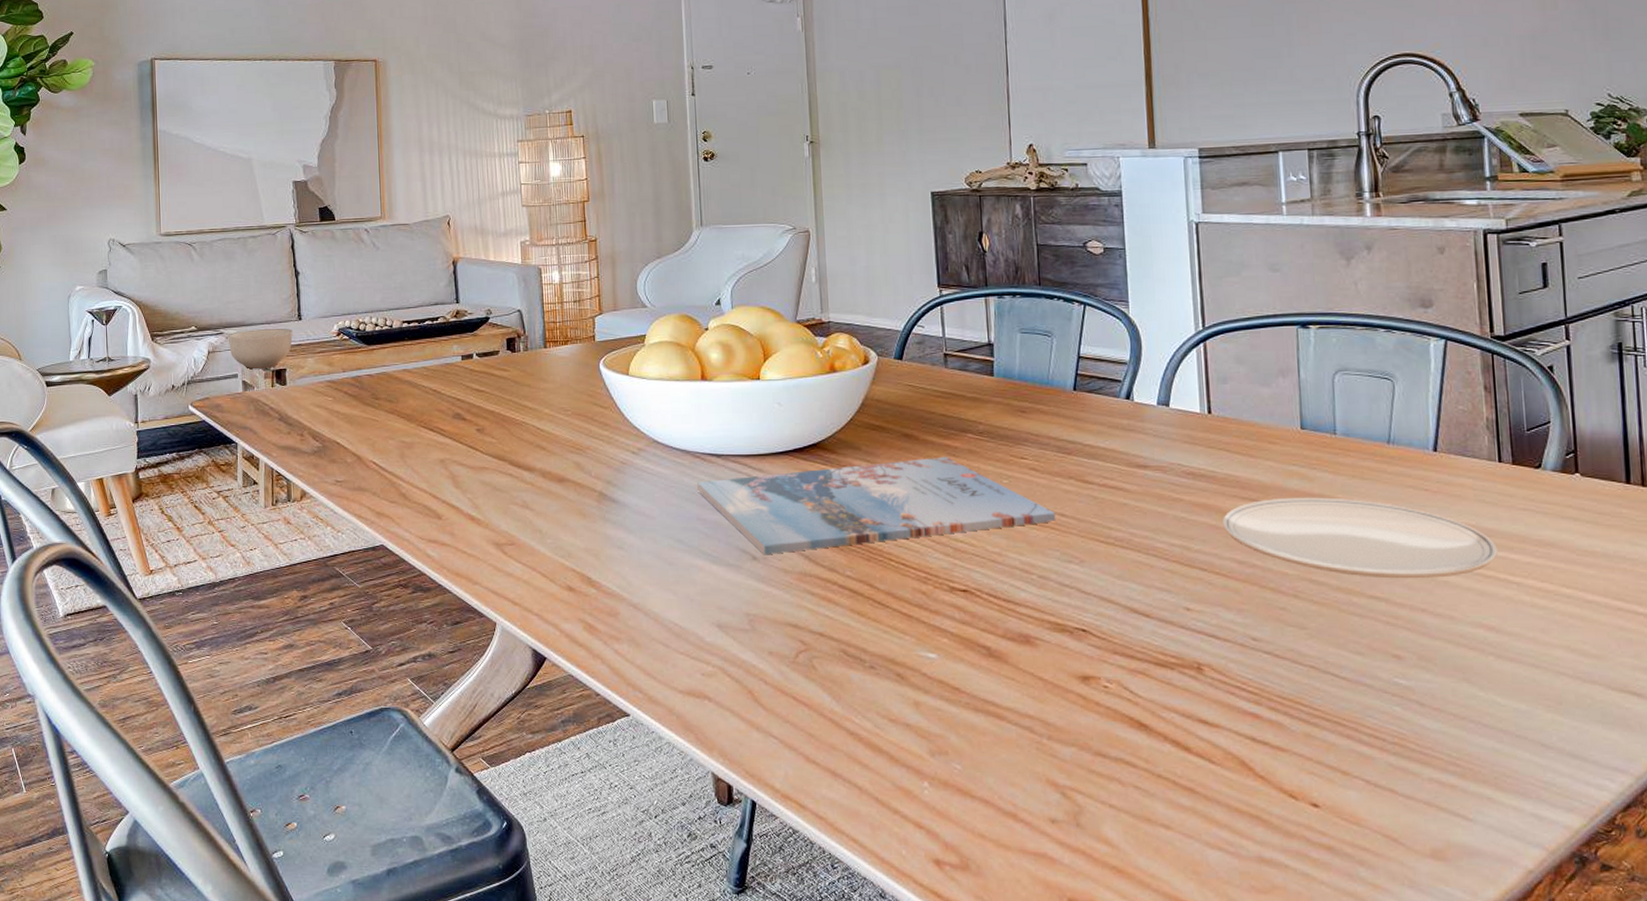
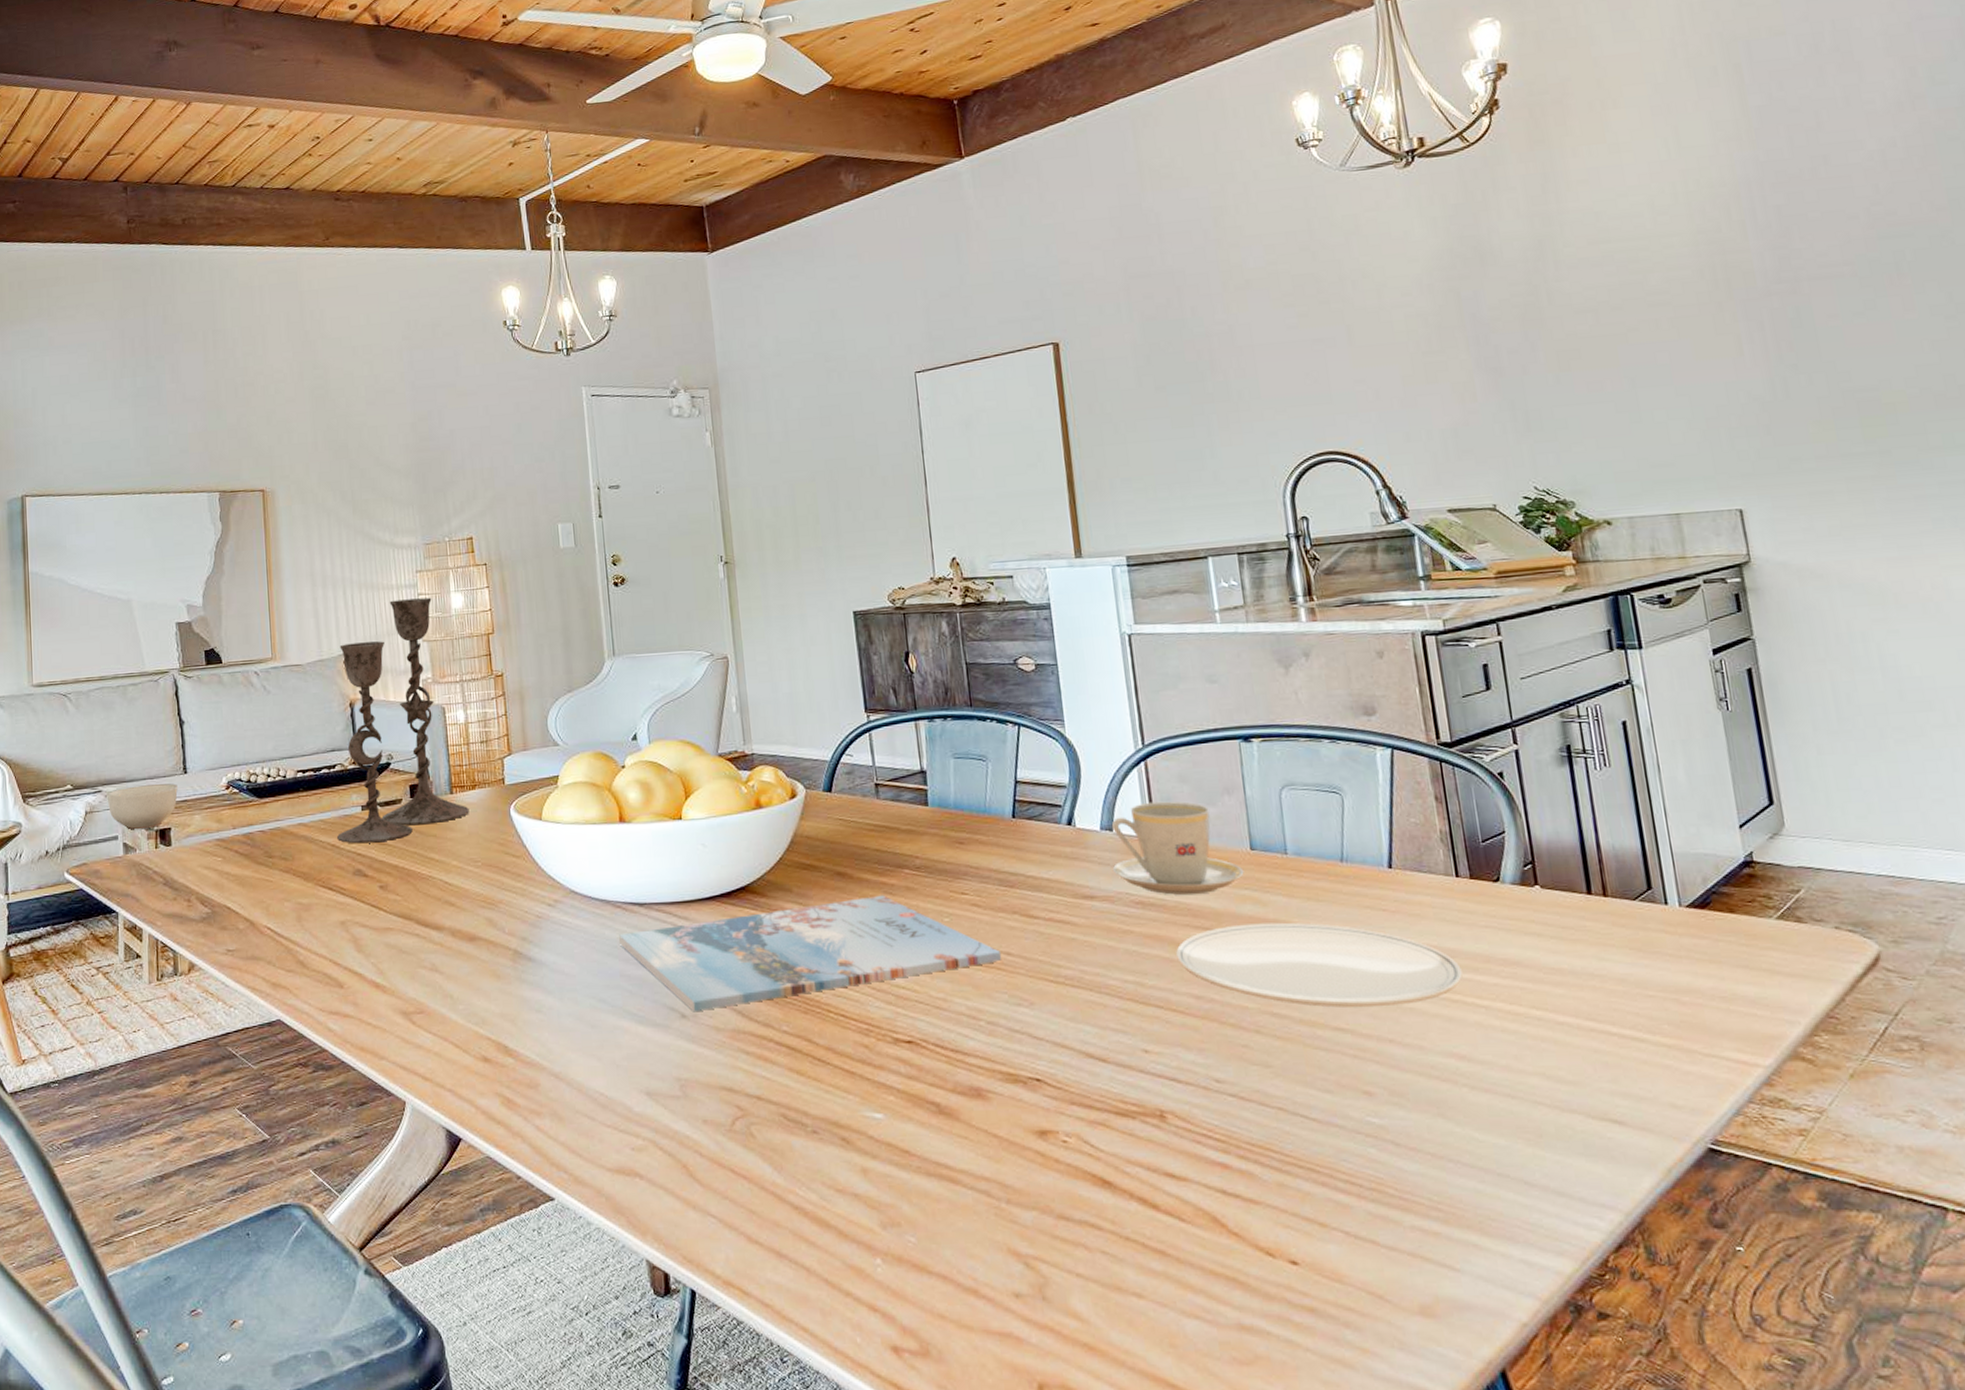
candlestick: none [439,166,561,390] -> present [337,597,469,844]
teacup: none [1166,380,1293,469] -> present [1111,801,1244,896]

